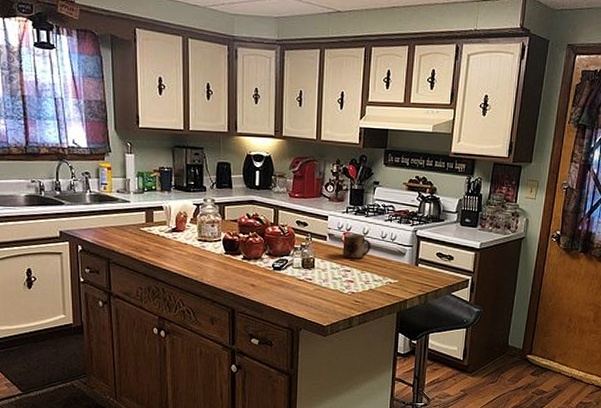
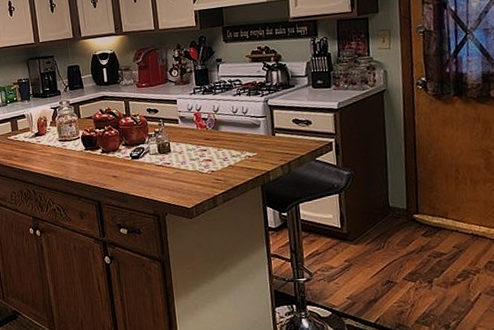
mug: present [342,233,372,259] -> none [194,112,224,138]

